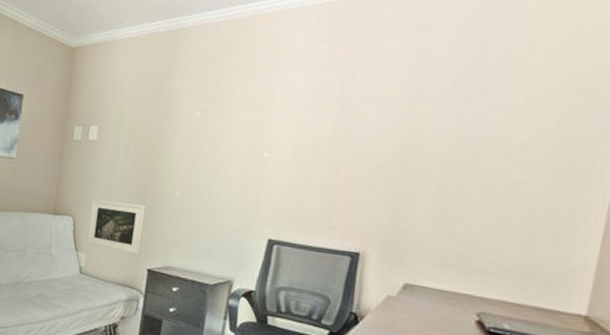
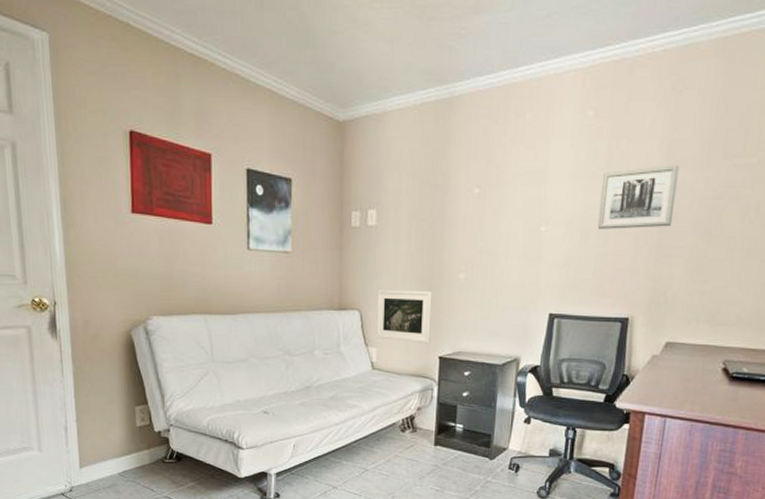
wall art: none [327,100,425,163] -> present [597,165,680,229]

